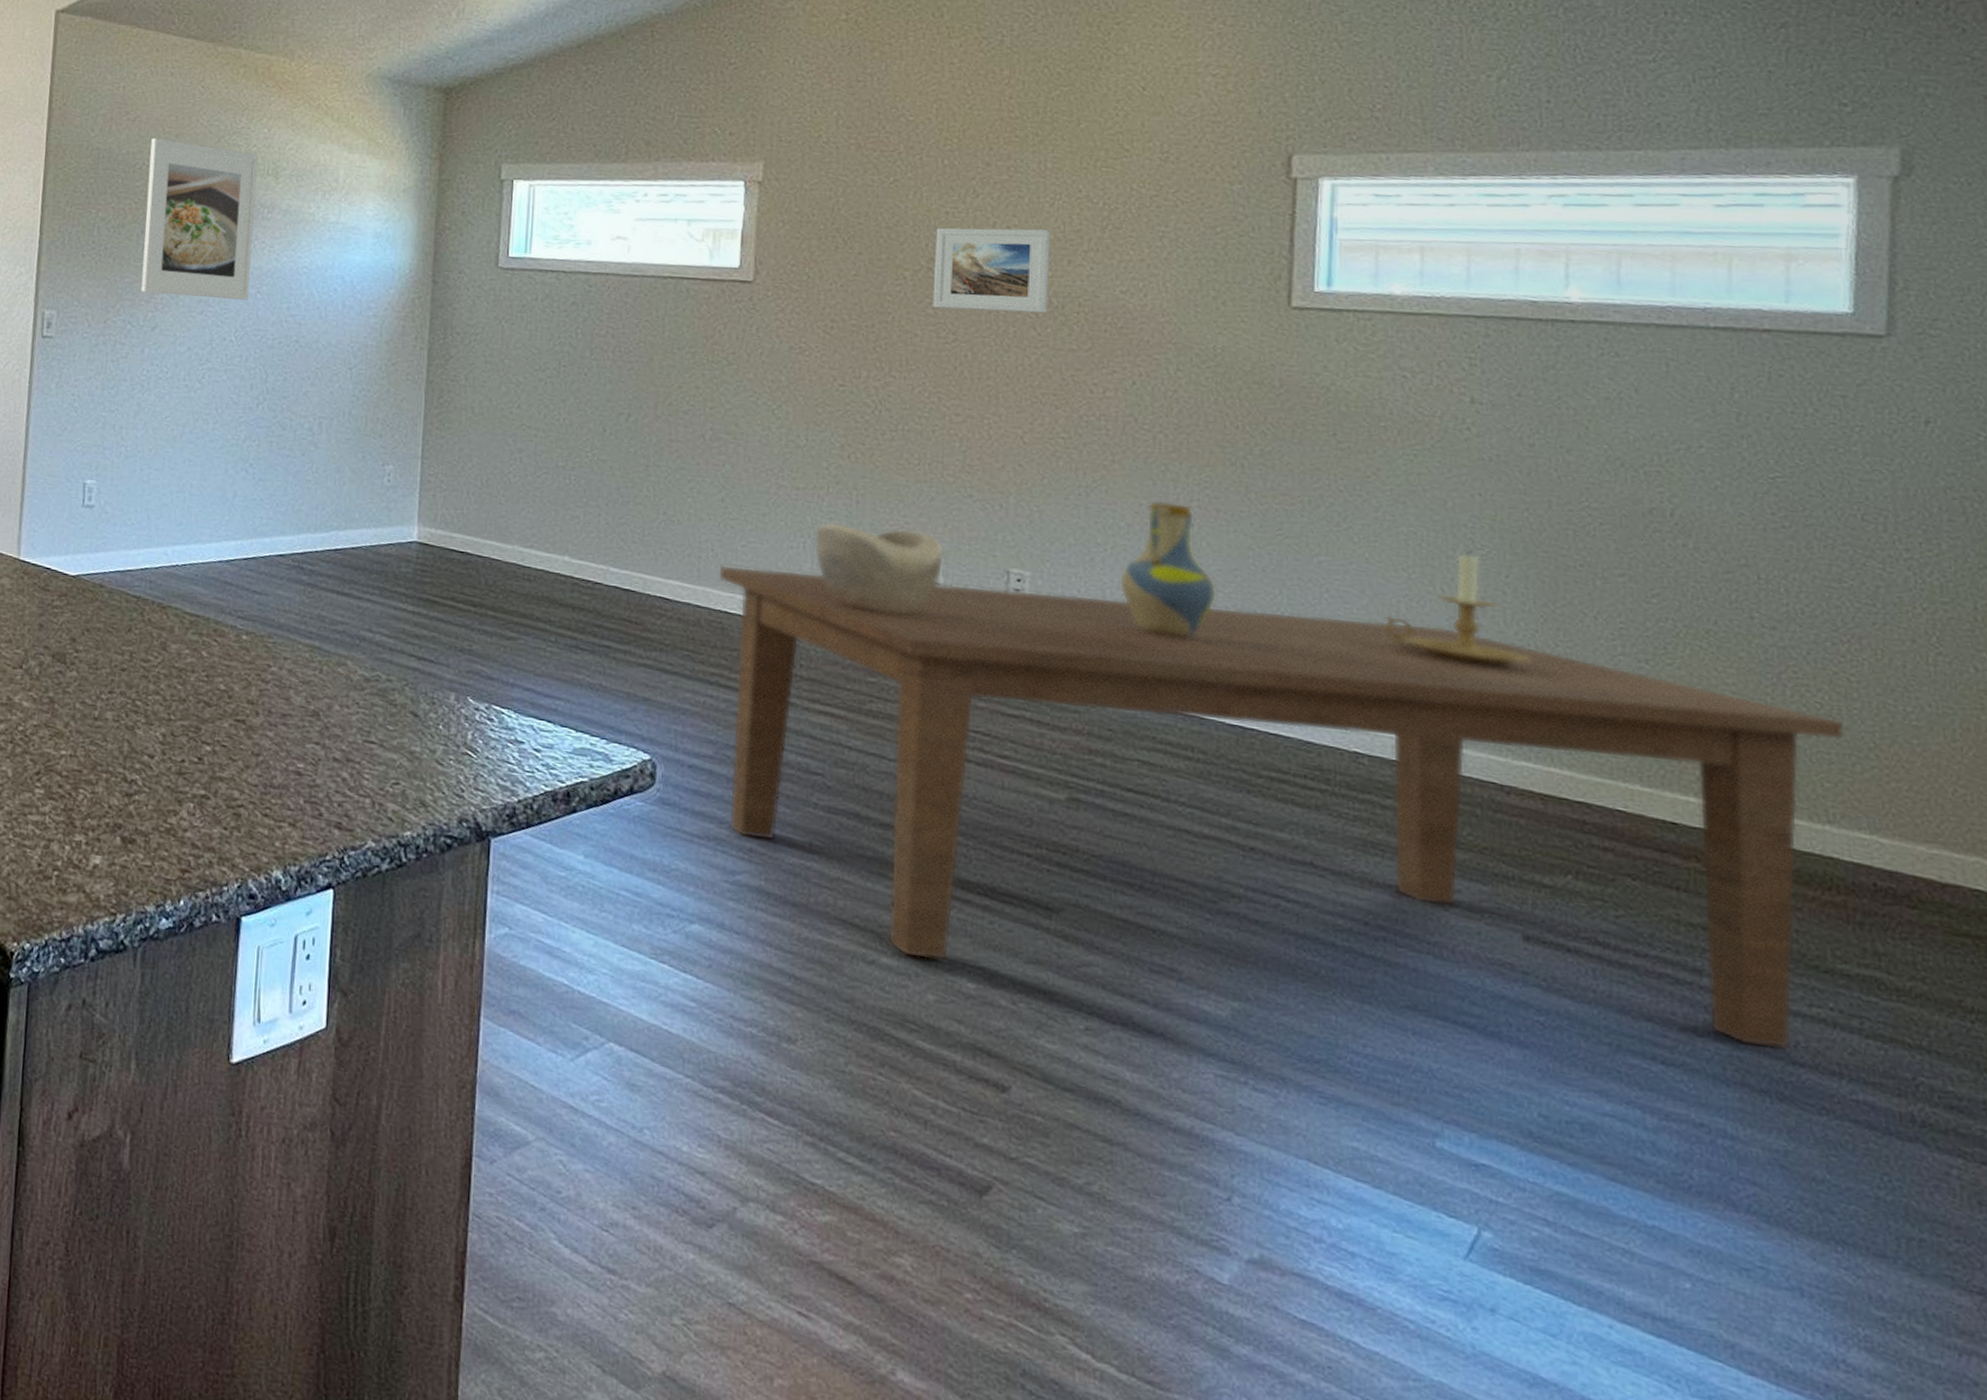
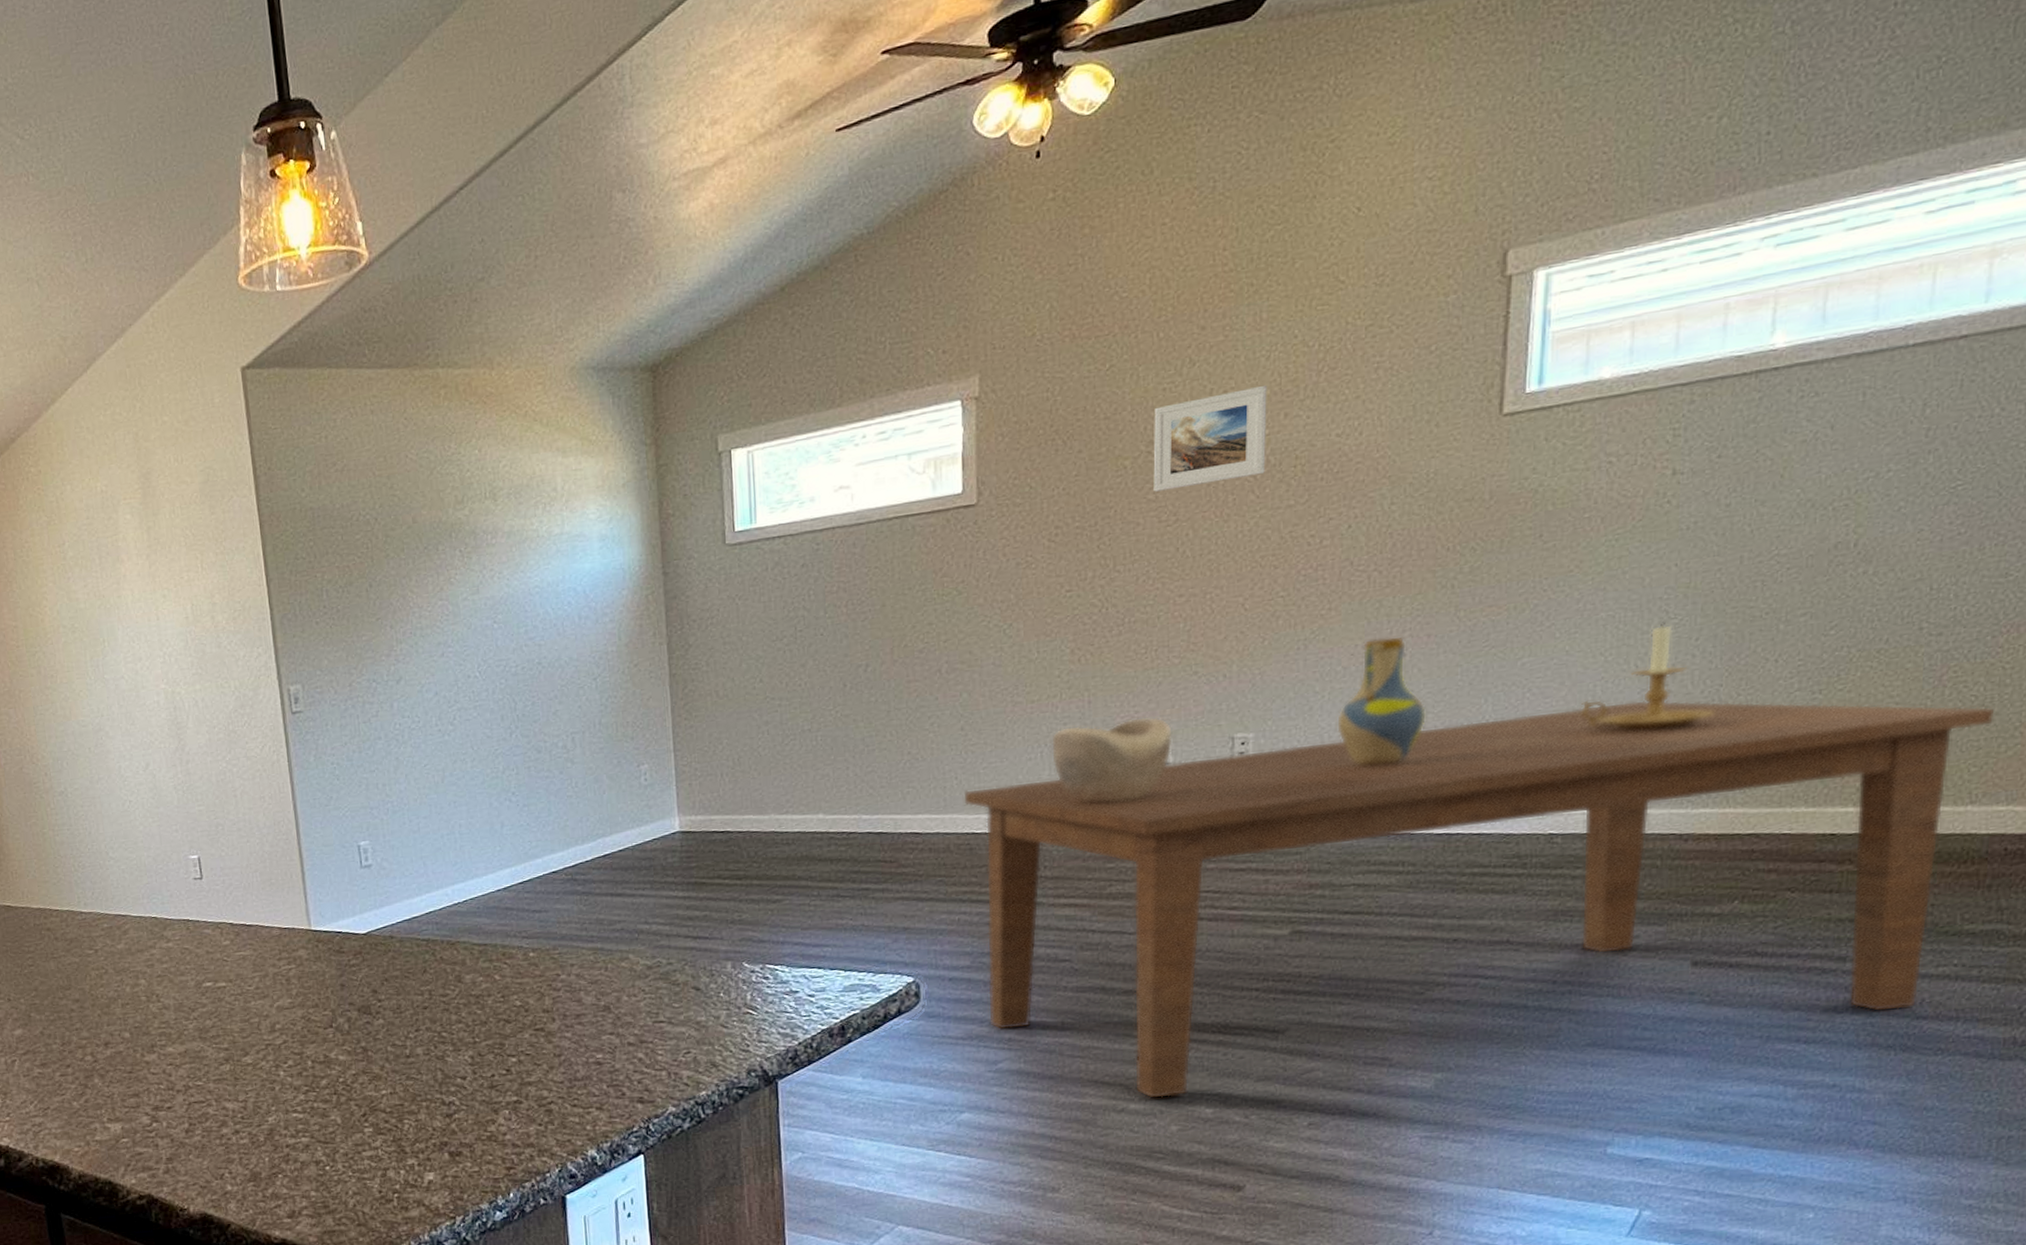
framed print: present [141,137,258,300] -> none [363,479,486,647]

